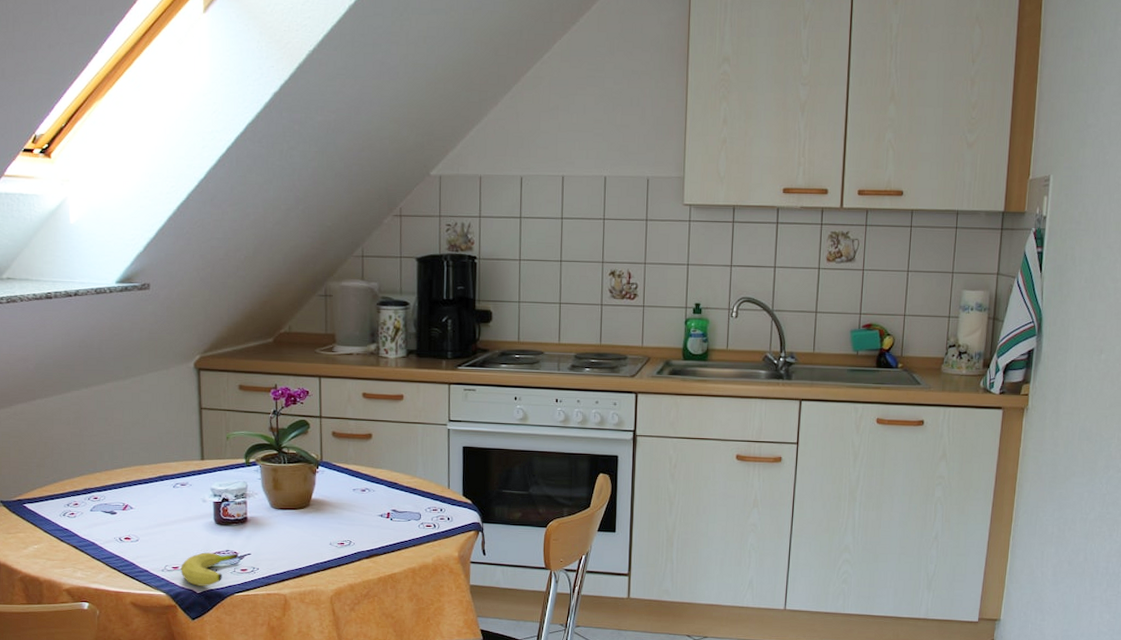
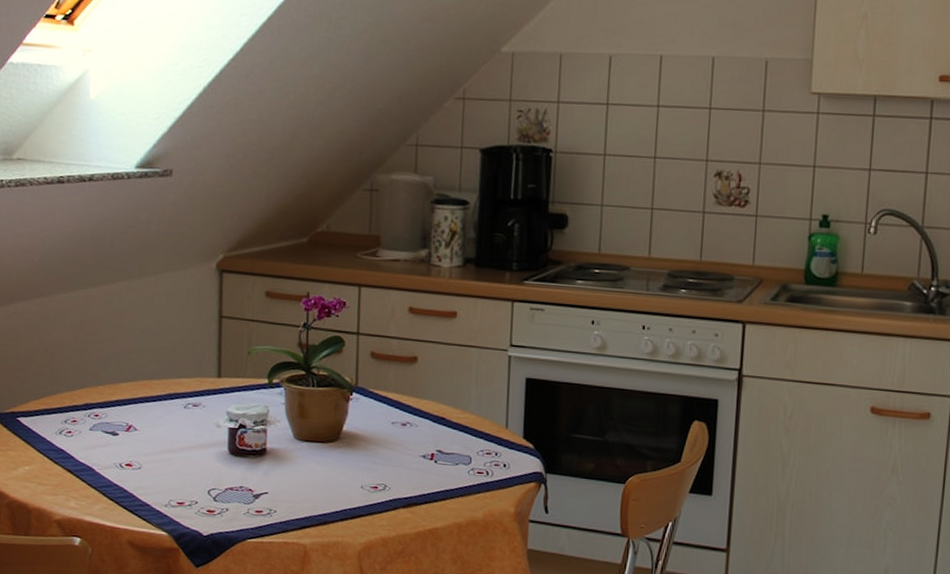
fruit: present [181,552,239,586] -> none [186,487,254,528]

